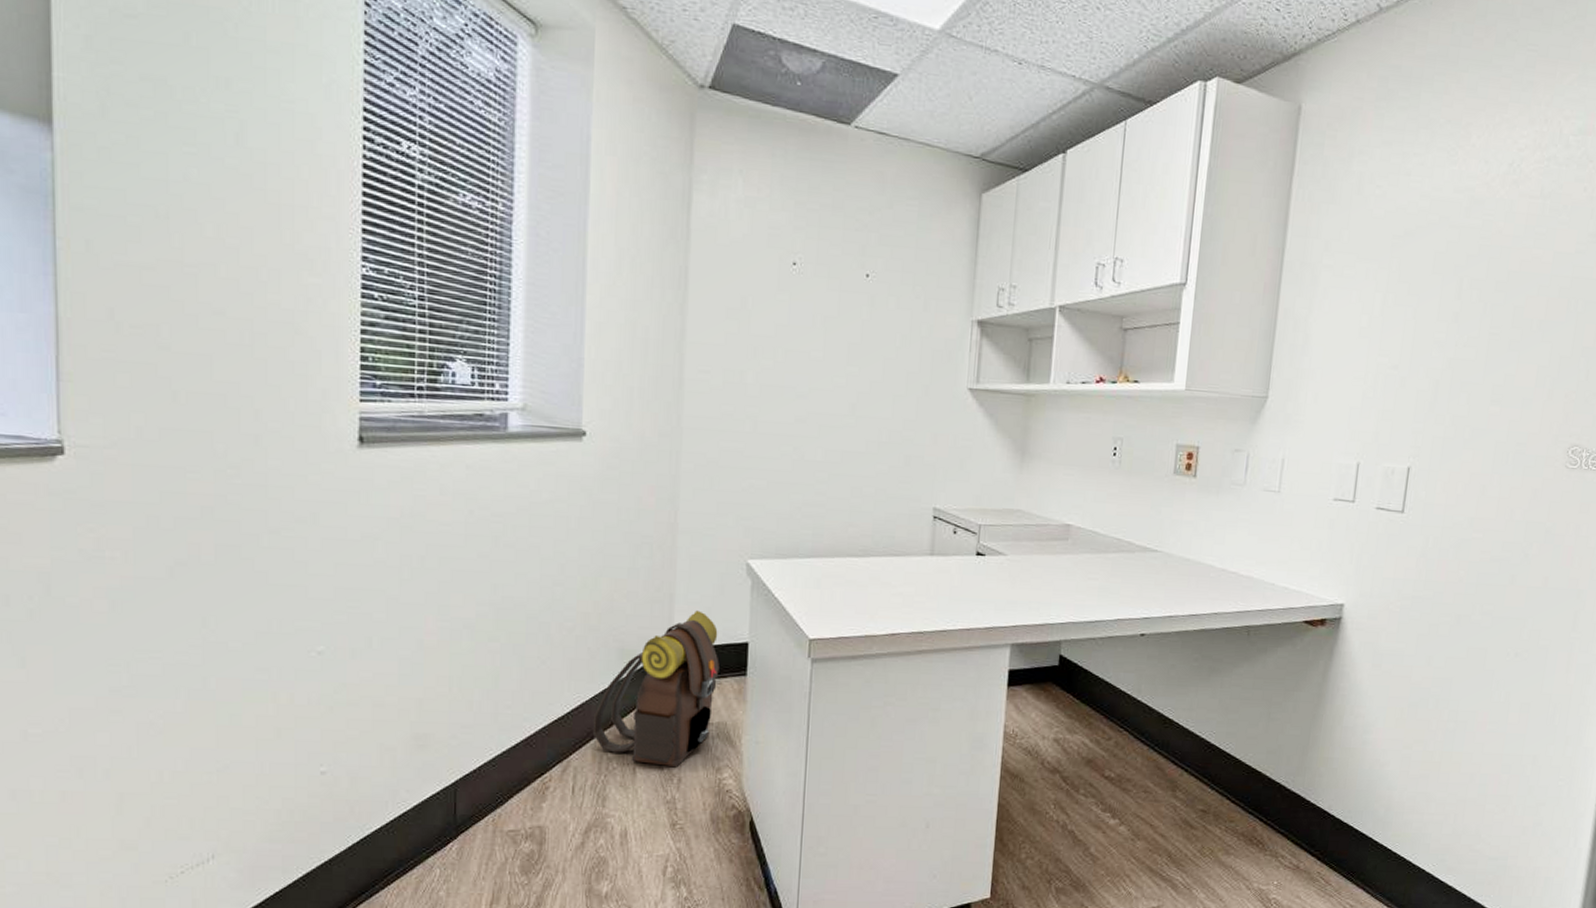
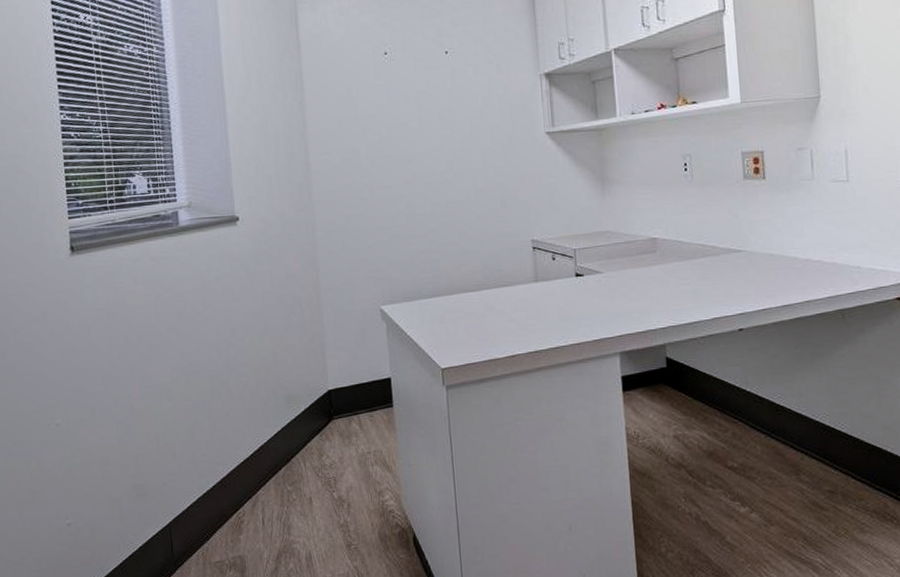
backpack: present [592,610,720,768] -> none [271,355,370,495]

